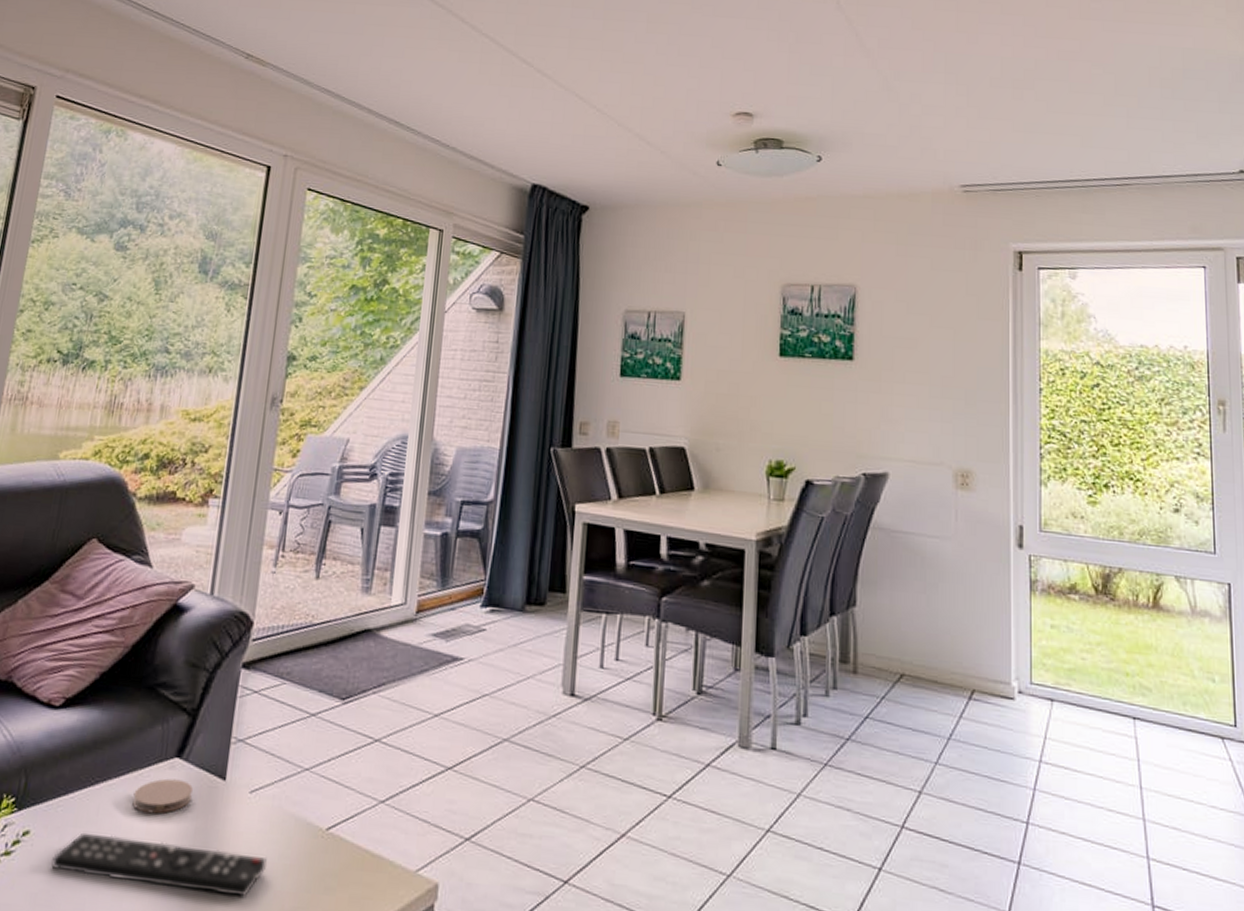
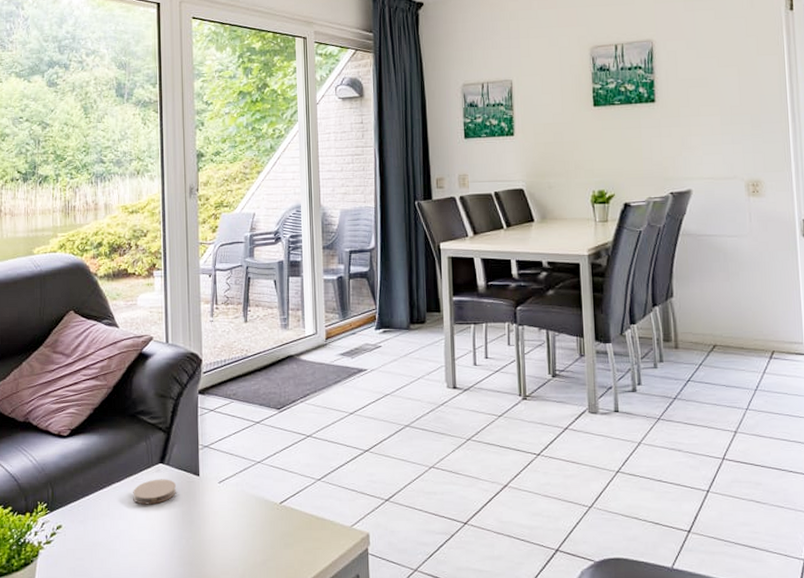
remote control: present [51,832,267,896] -> none [81,523,239,556]

